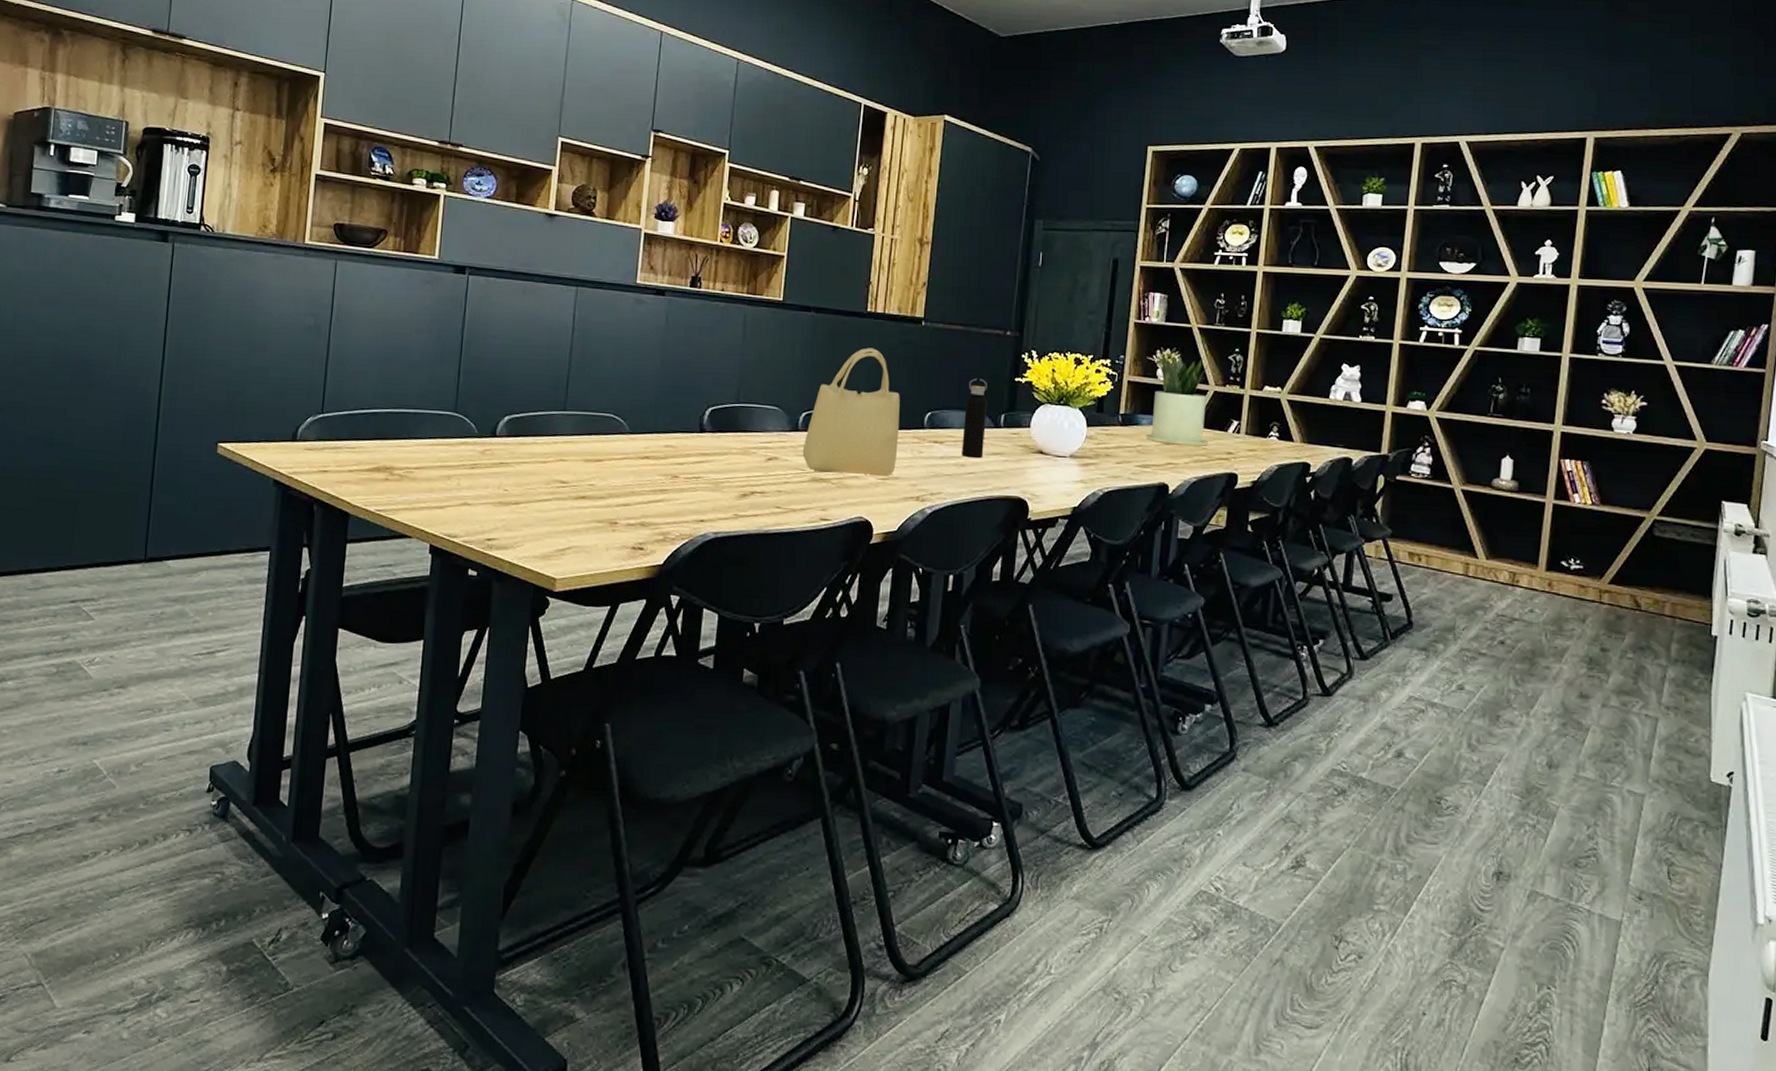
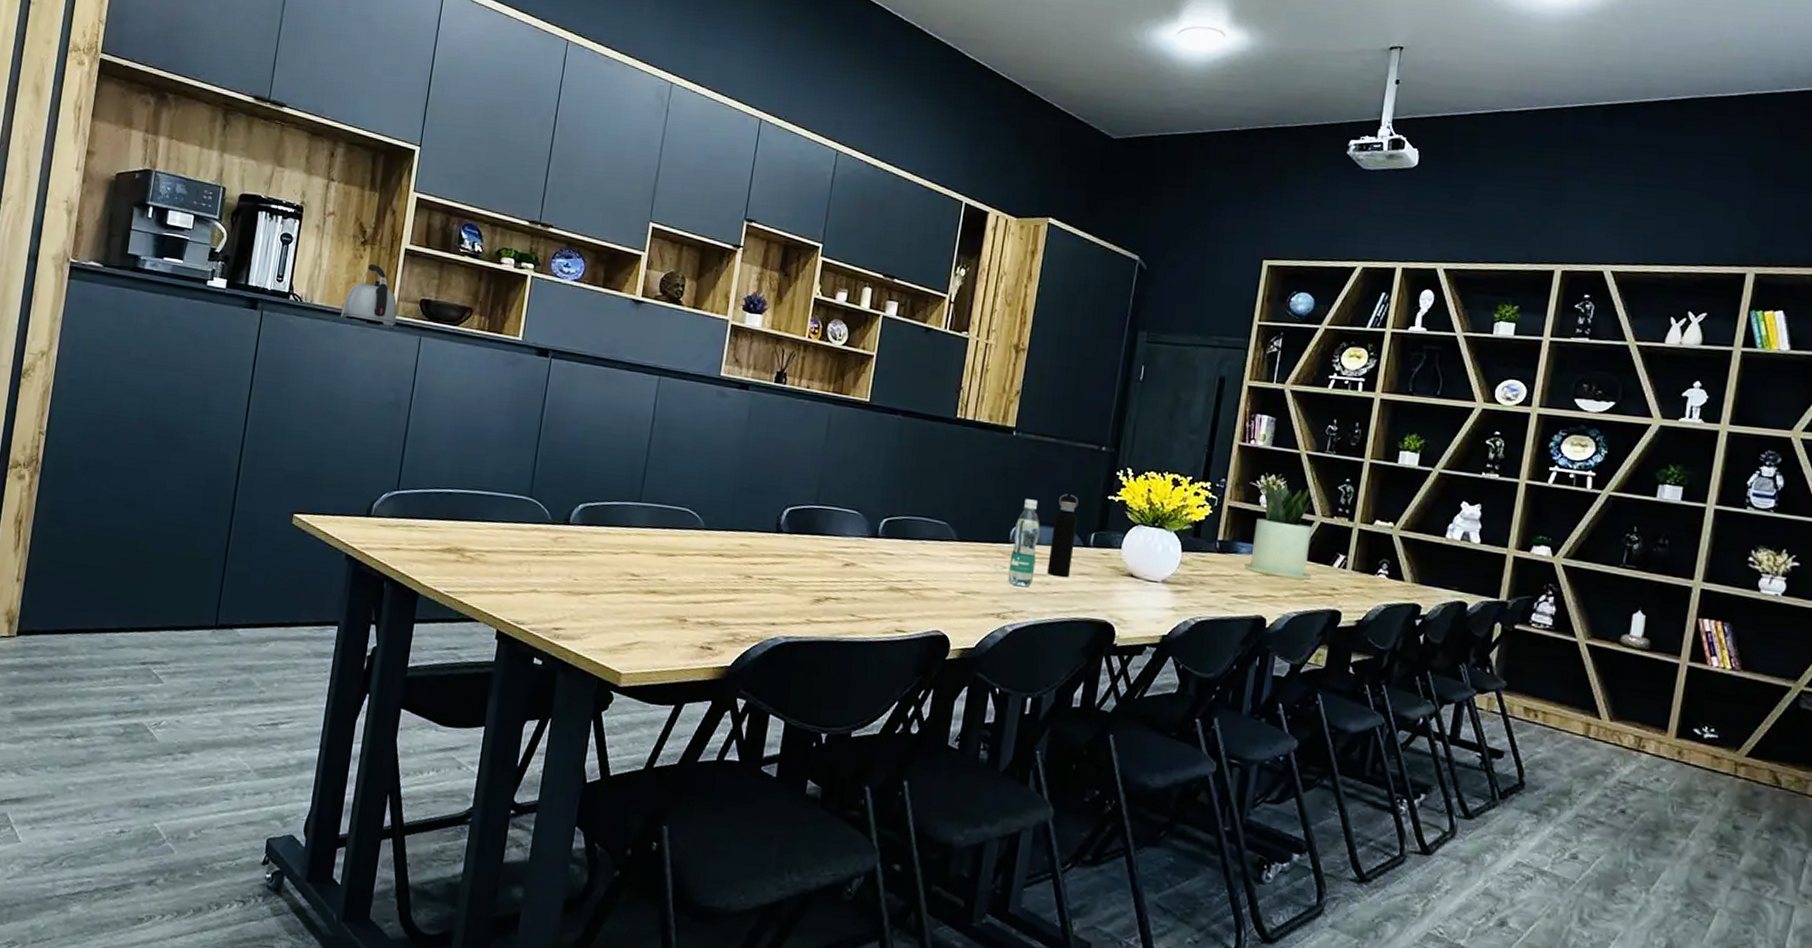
kettle: none [254,190,312,252] -> present [341,263,398,327]
handbag: present [802,348,900,475] -> none [880,455,986,589]
bottle: none [925,385,953,470] -> present [1008,499,1041,588]

